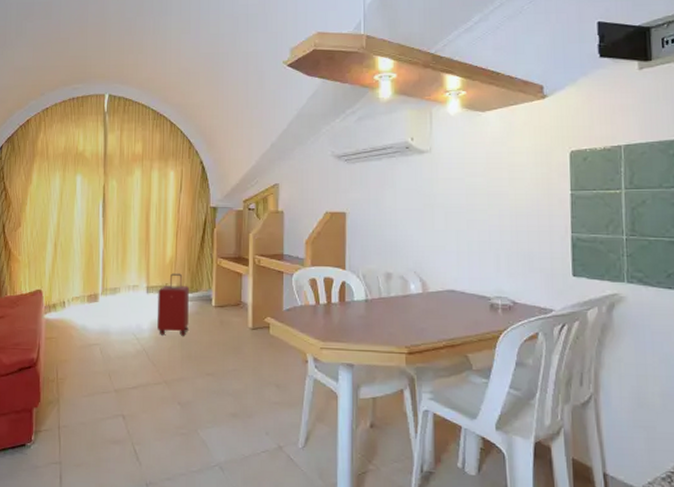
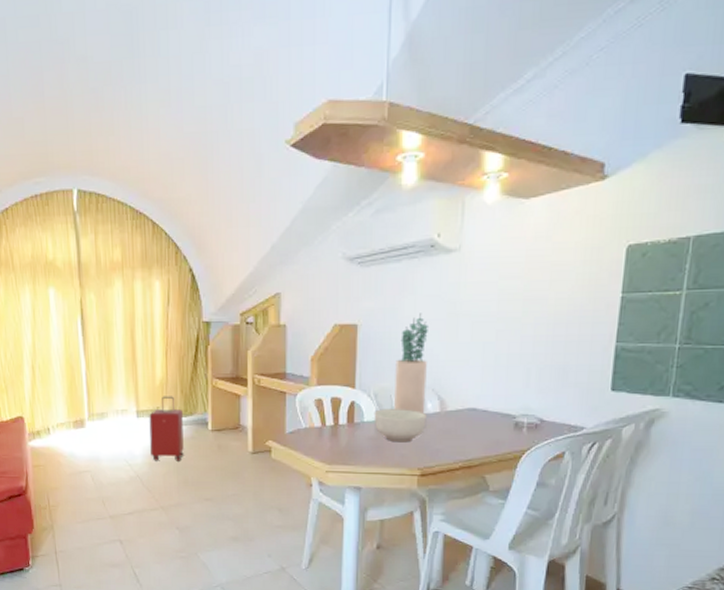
bowl: none [363,289,411,321] -> present [374,409,427,443]
vase: none [380,204,409,294] -> present [394,313,428,413]

